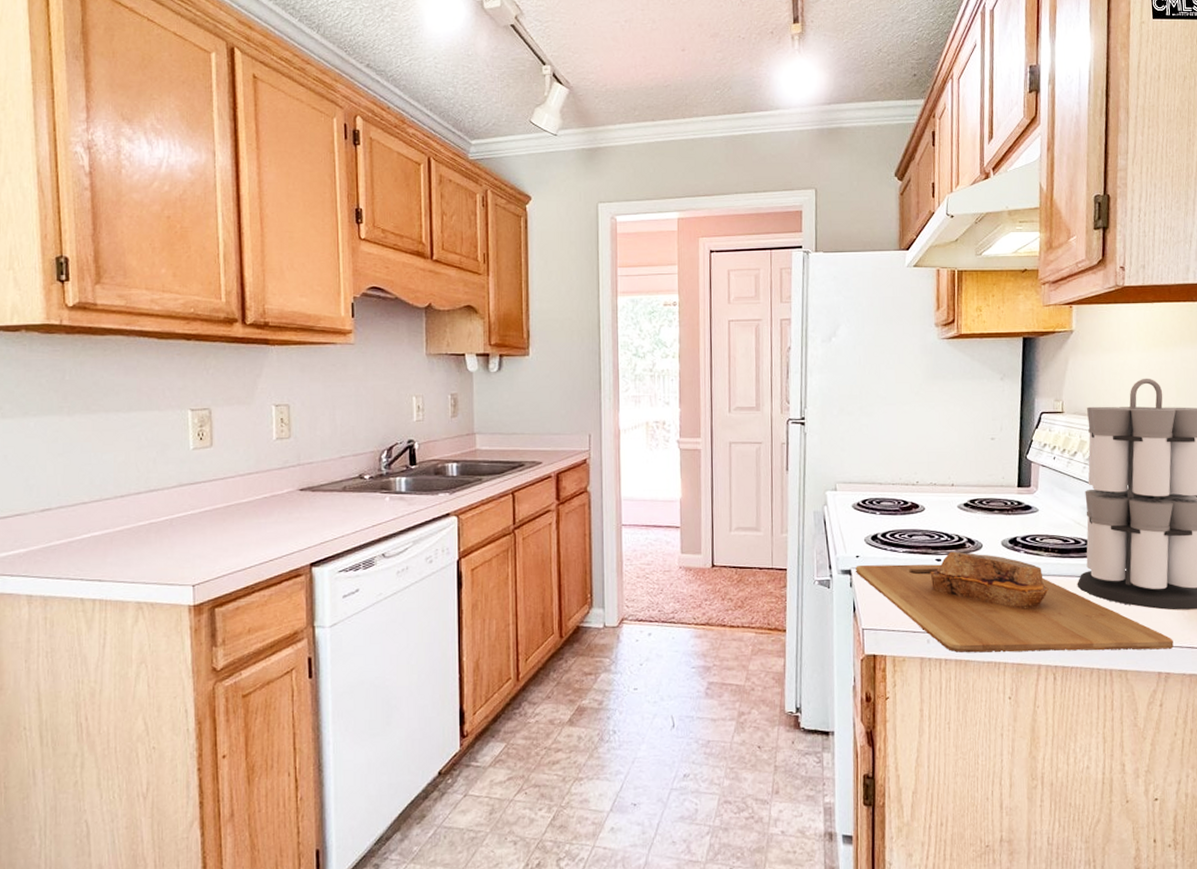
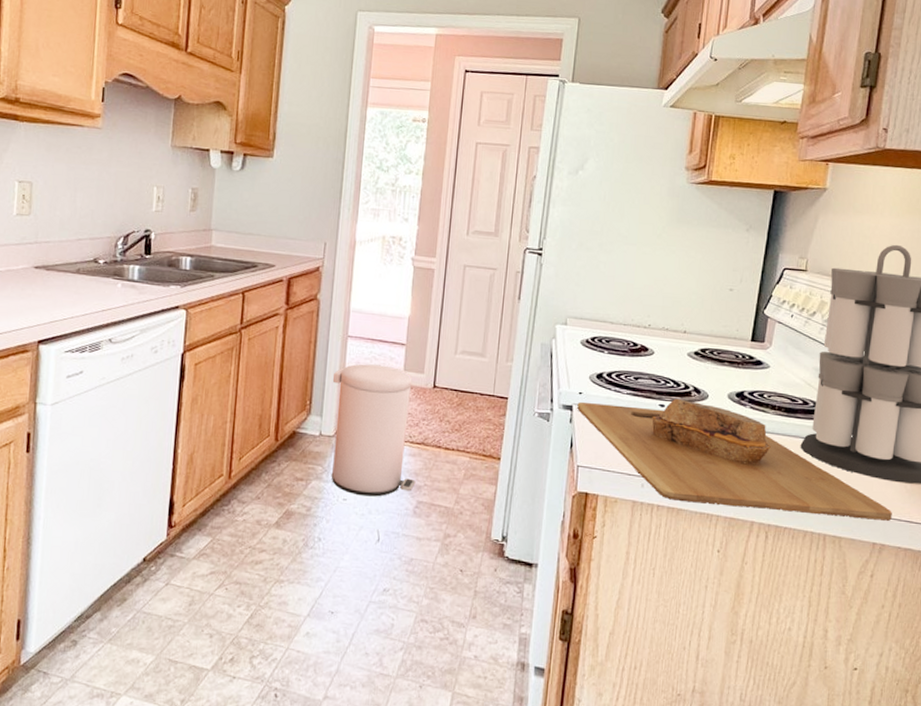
pedal bin: none [612,550,705,683] -> present [331,364,416,497]

